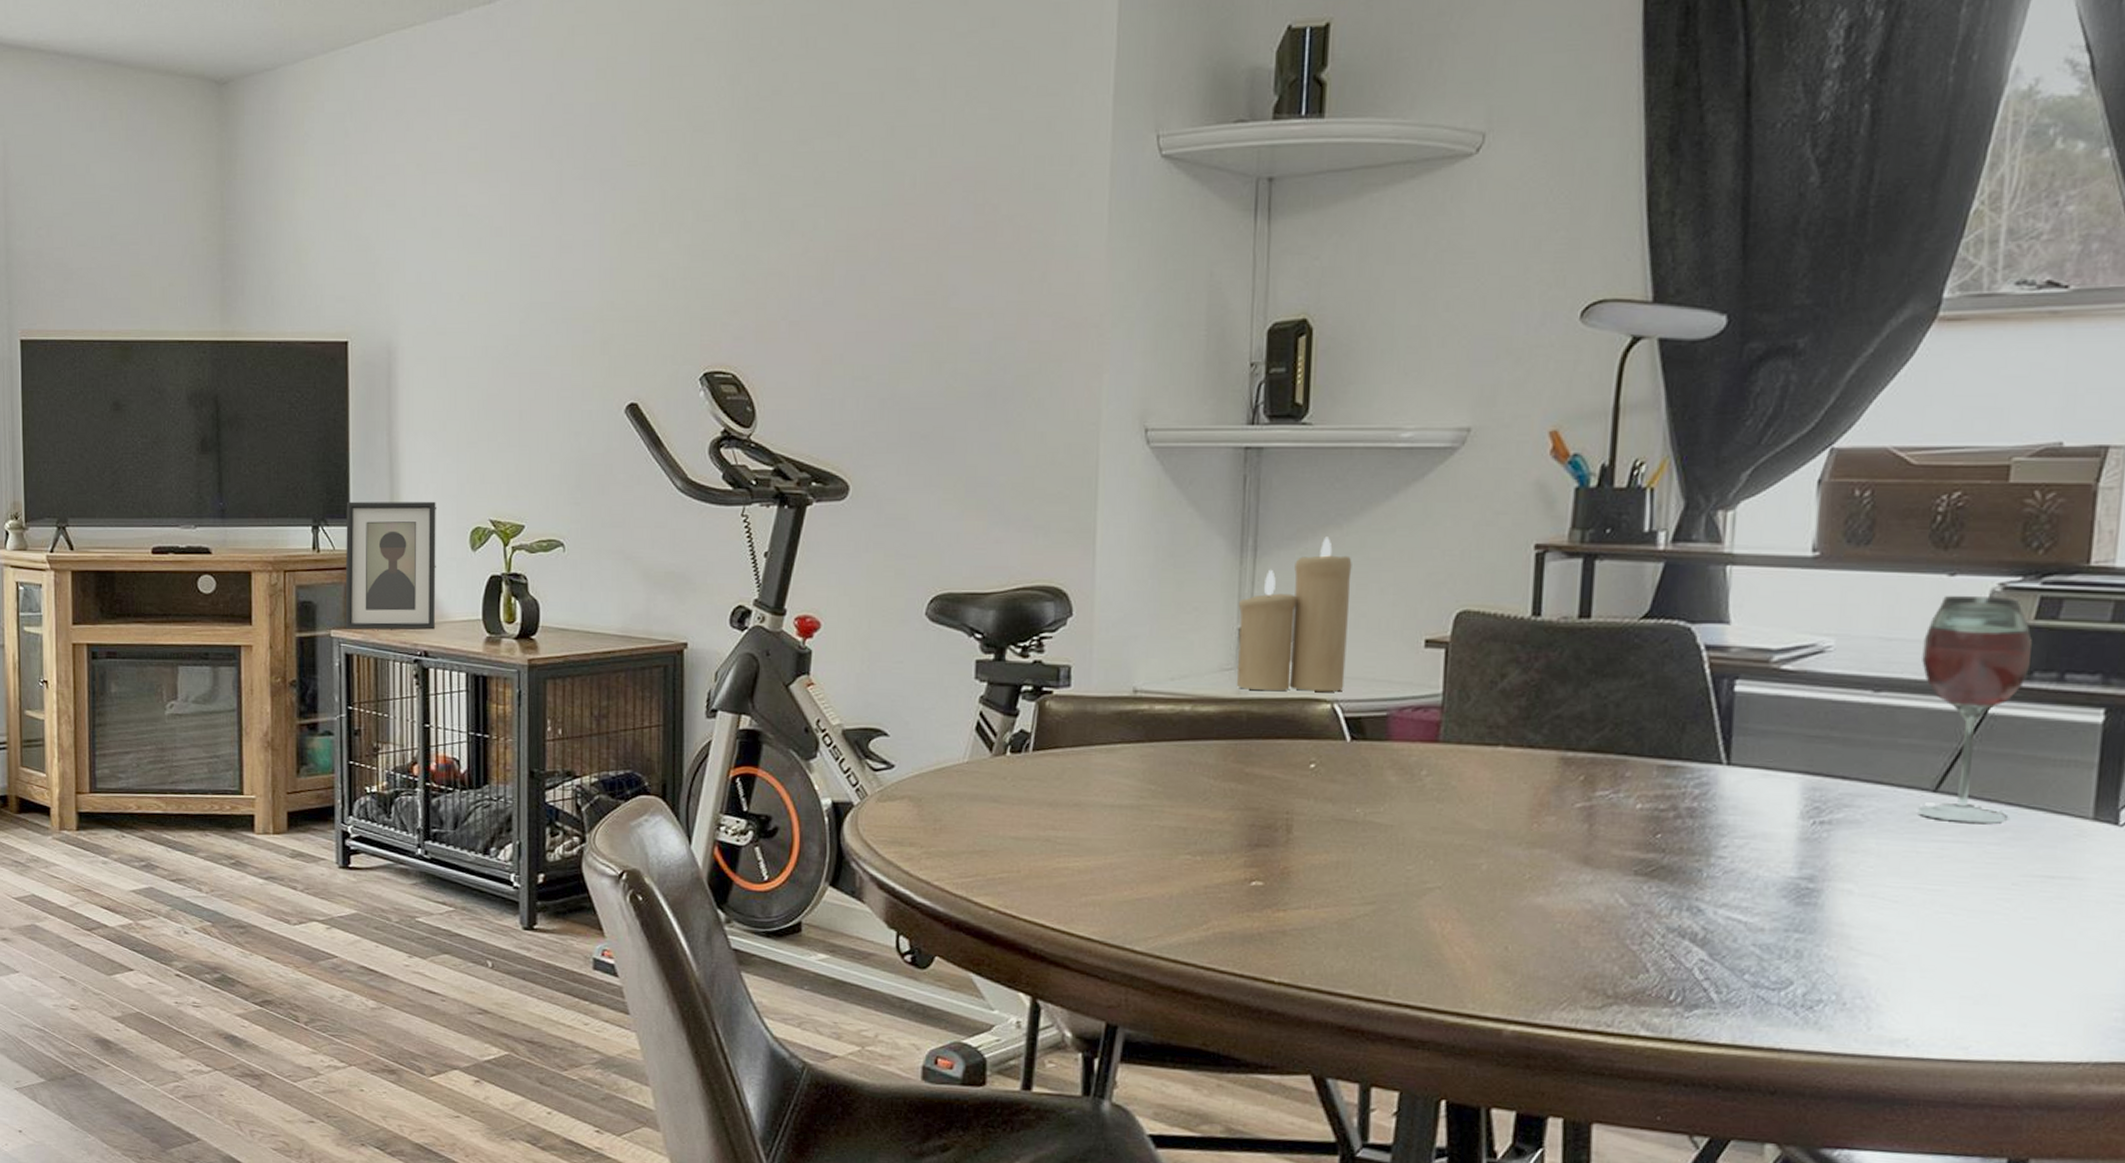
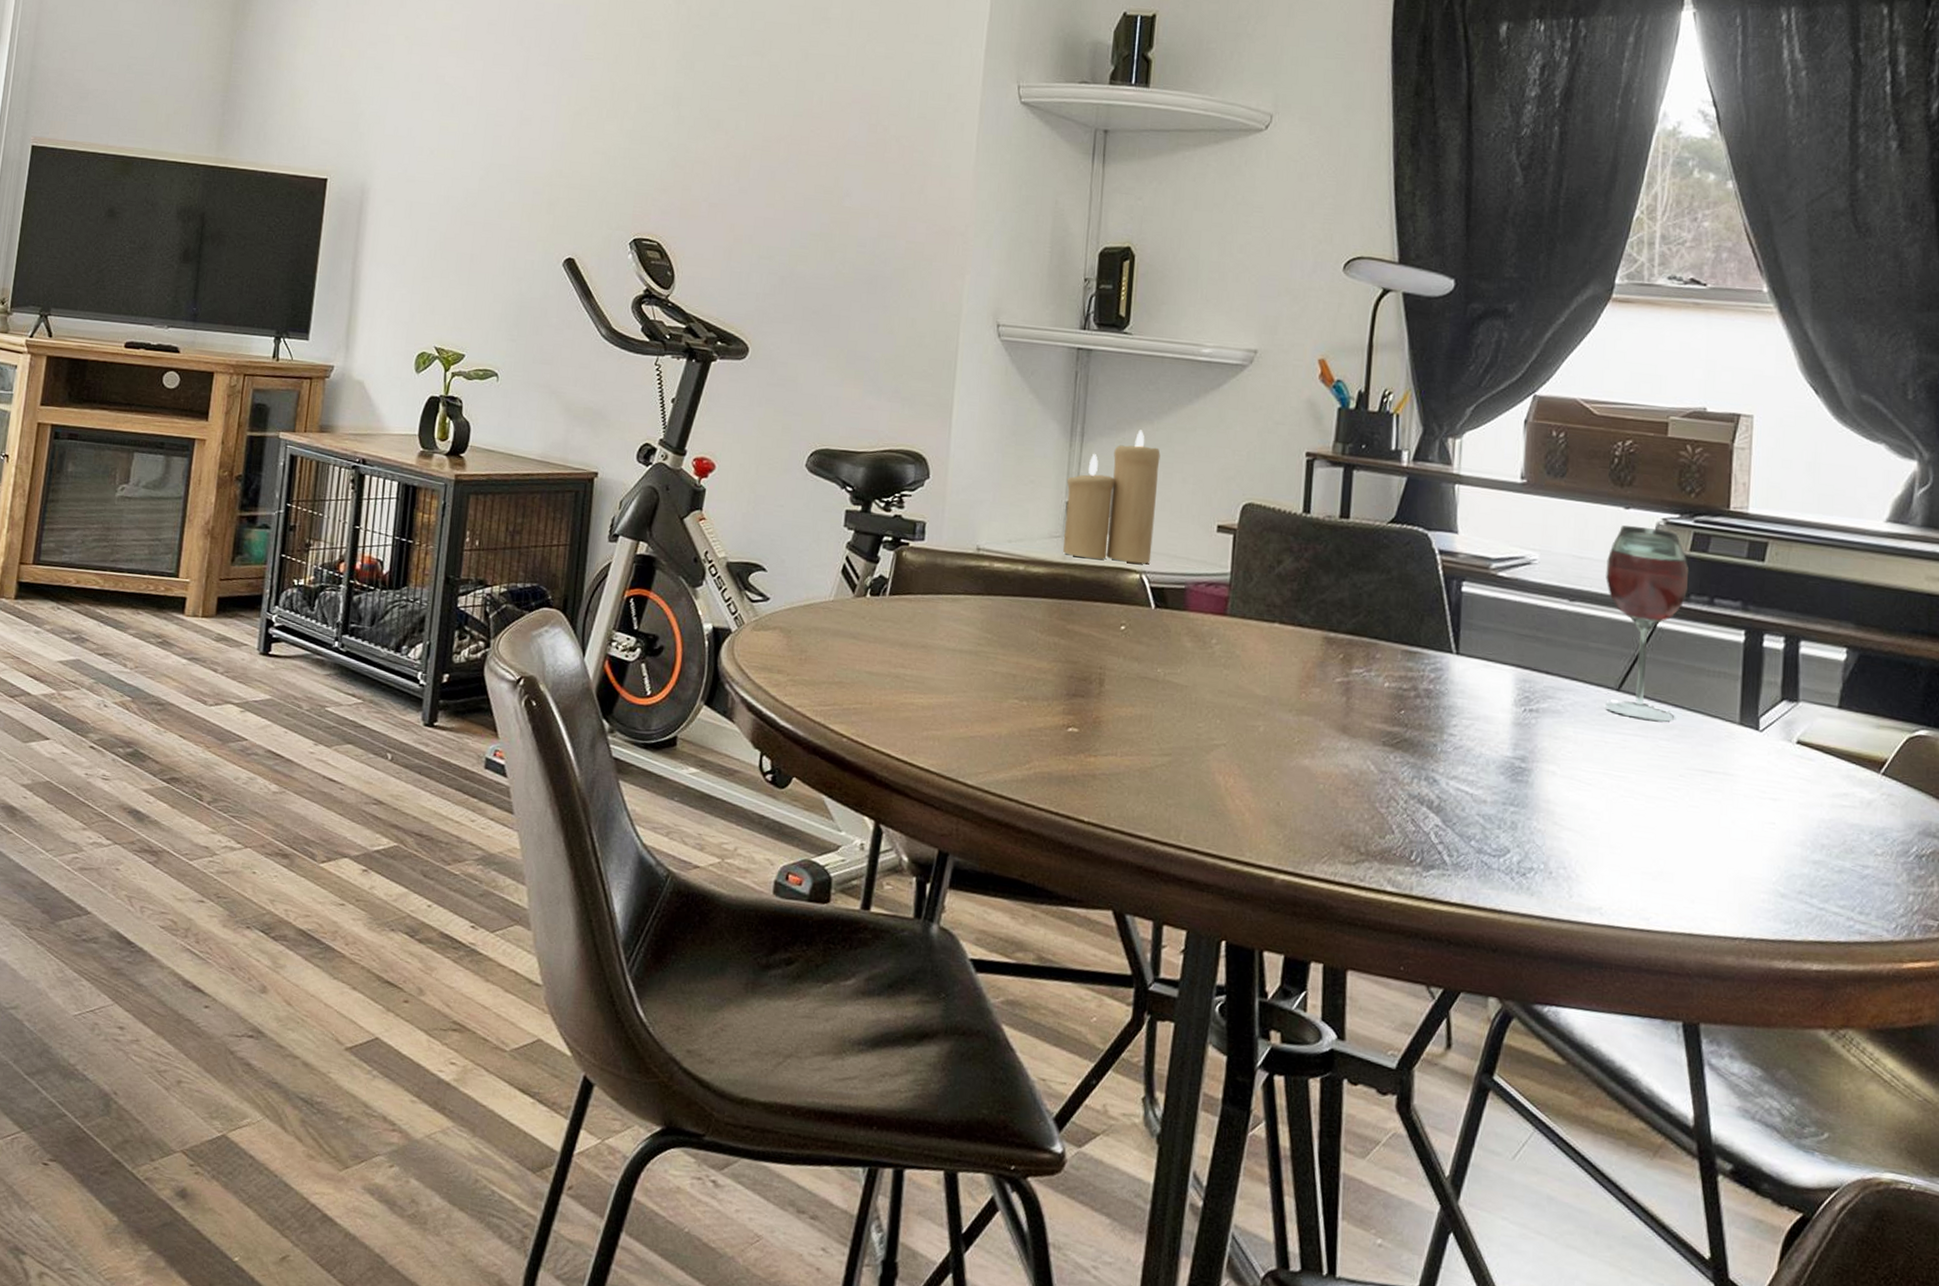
picture frame: present [345,501,437,631] -> none [293,318,389,440]

